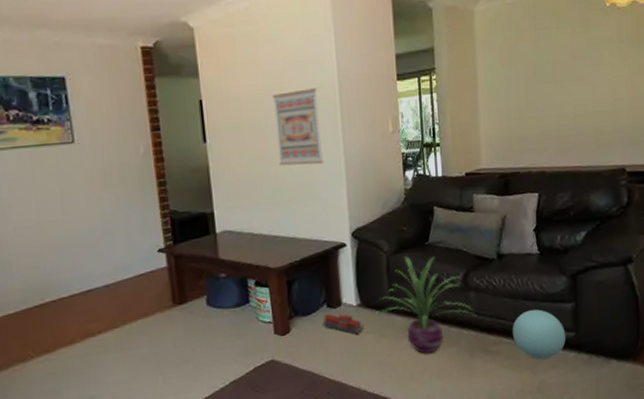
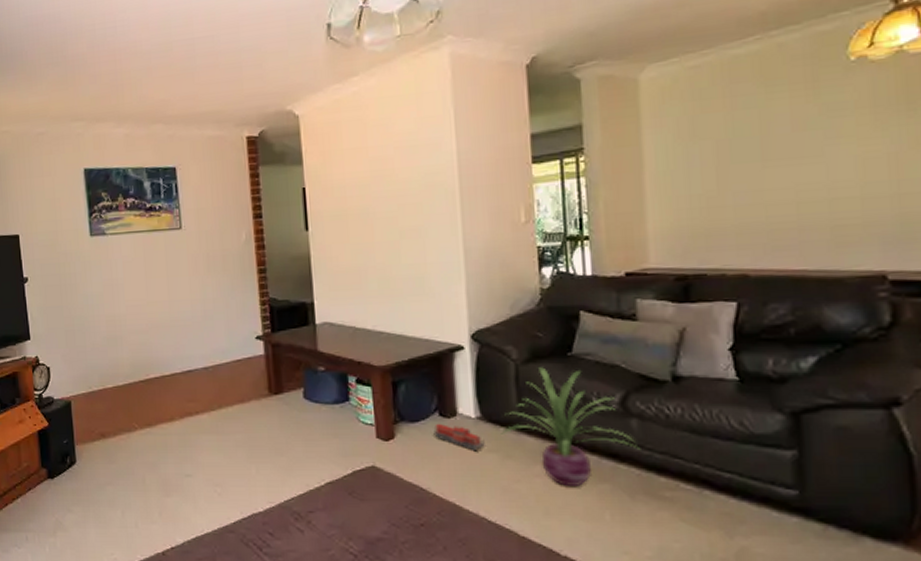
wall art: present [272,88,324,166] -> none [380,174,439,257]
ball: present [512,309,566,359] -> none [694,451,784,519]

